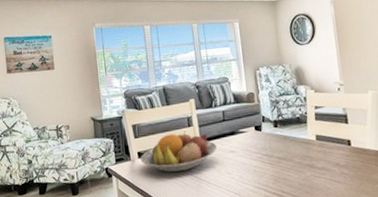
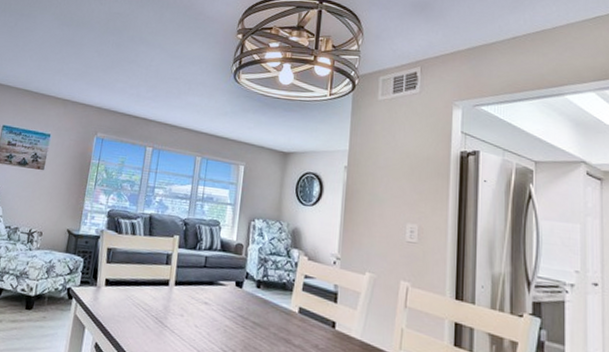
fruit bowl: present [140,130,218,172] -> none [106,267,192,312]

